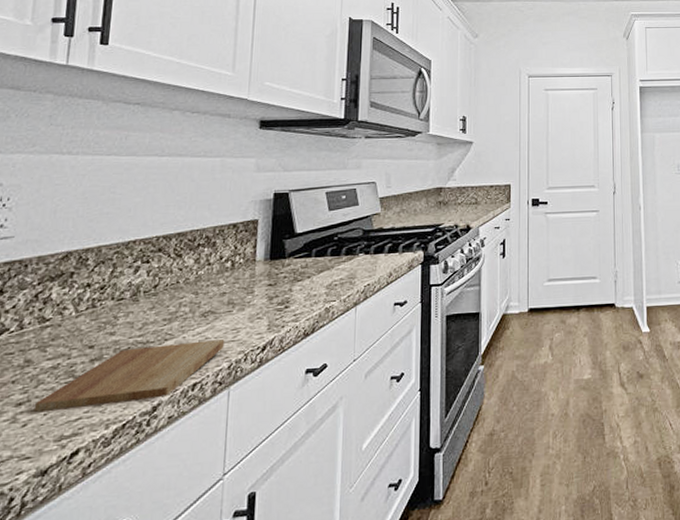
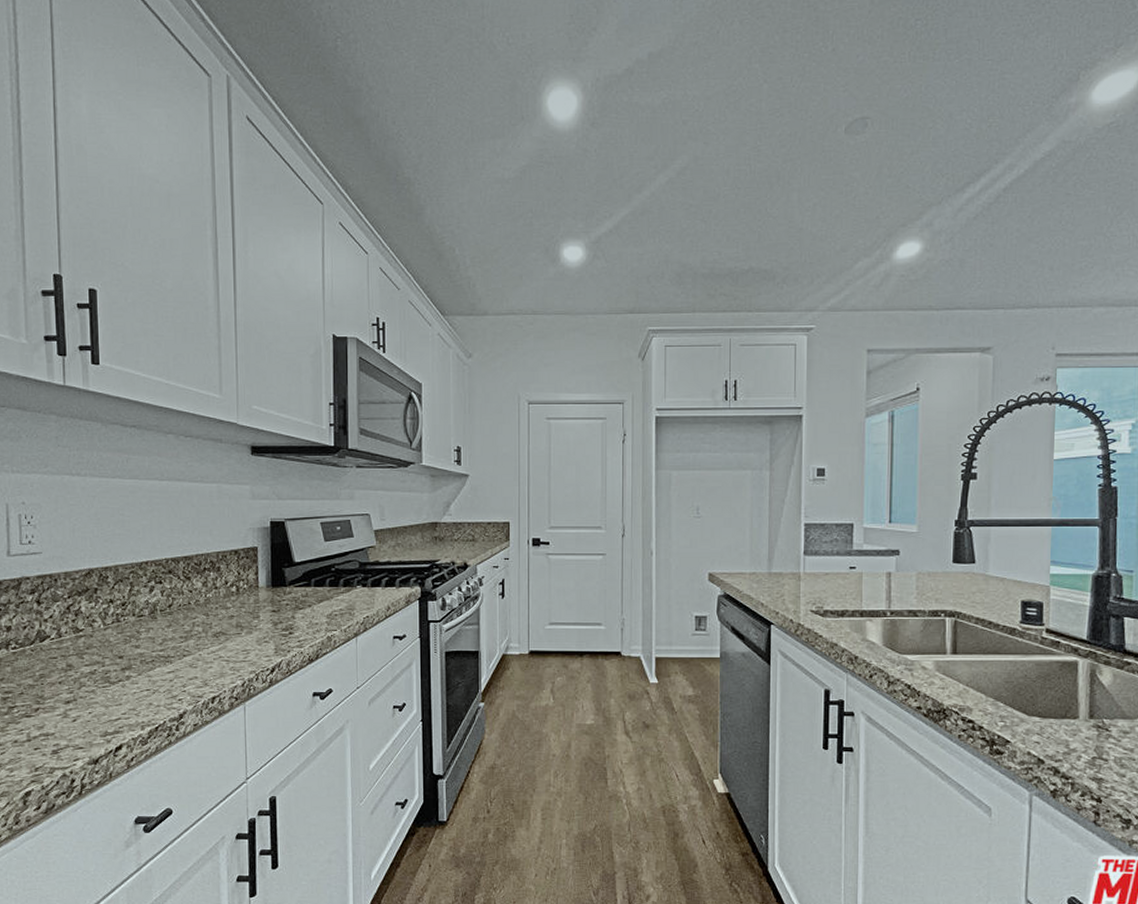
cutting board: present [34,339,225,412] -> none [80,659,237,710]

